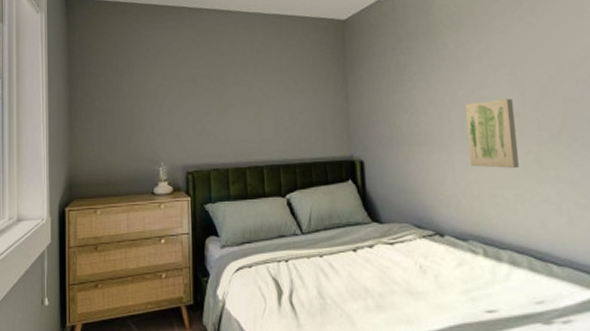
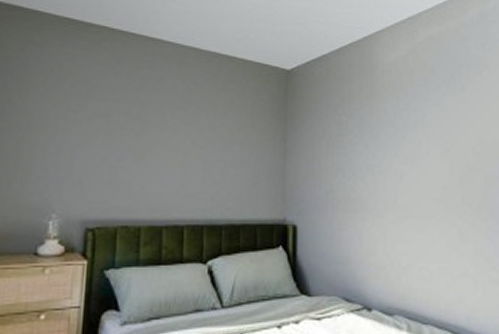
wall art: present [466,98,520,169] -> none [400,170,445,242]

